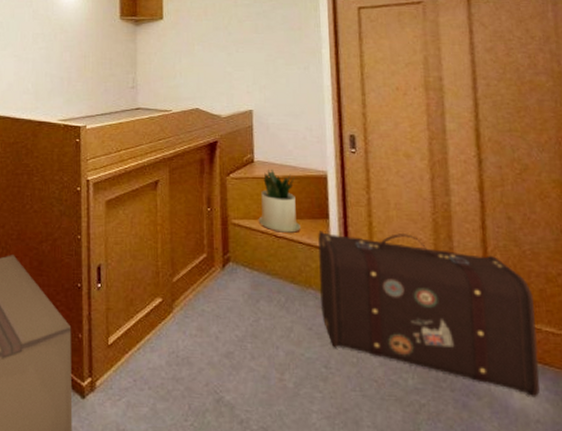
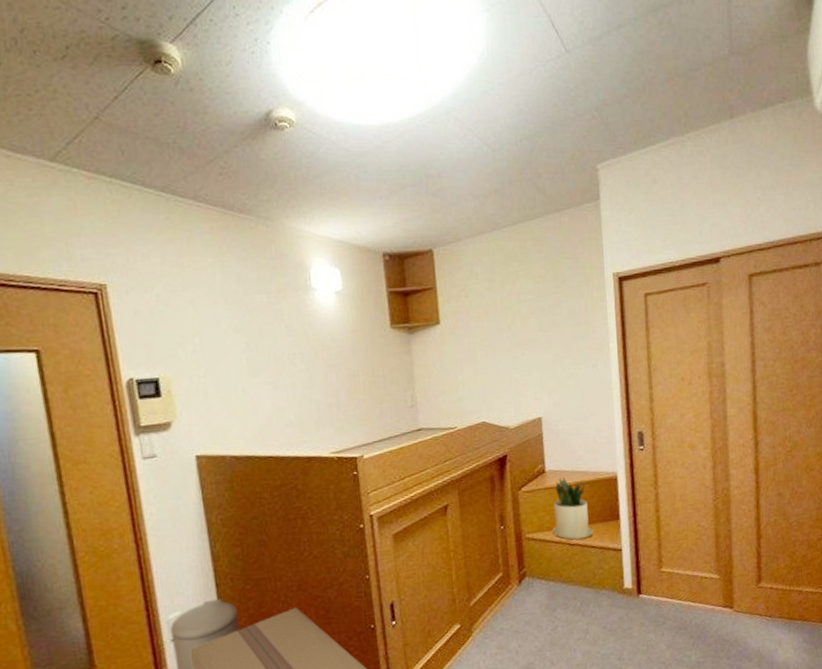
suitcase: present [317,231,540,398] -> none [609,523,800,651]

